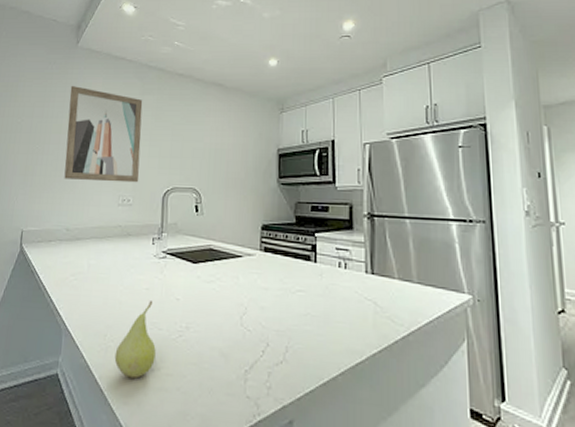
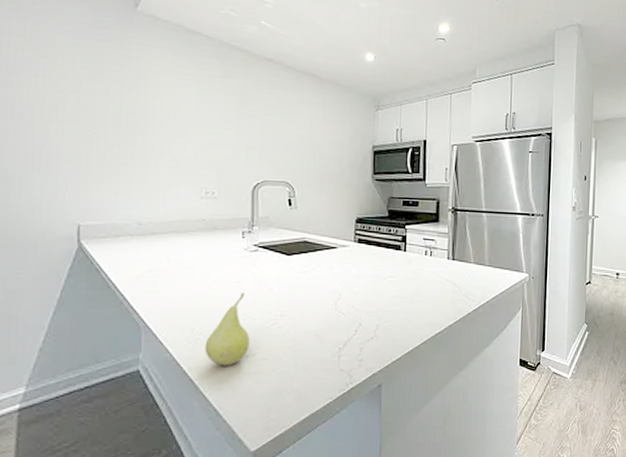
wall art: present [64,85,143,183] -> none [129,58,226,175]

